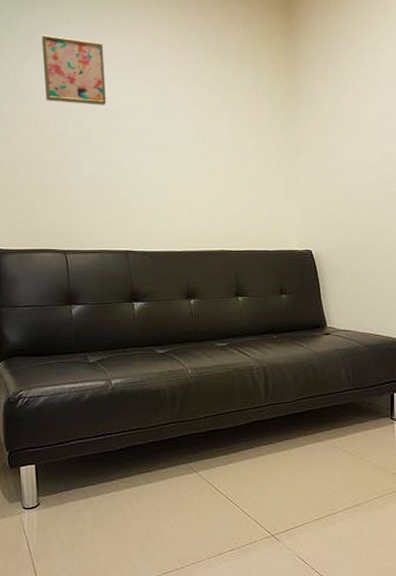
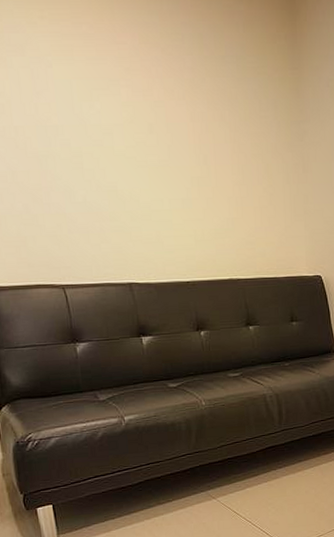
wall art: present [42,35,107,105] -> none [13,35,96,120]

